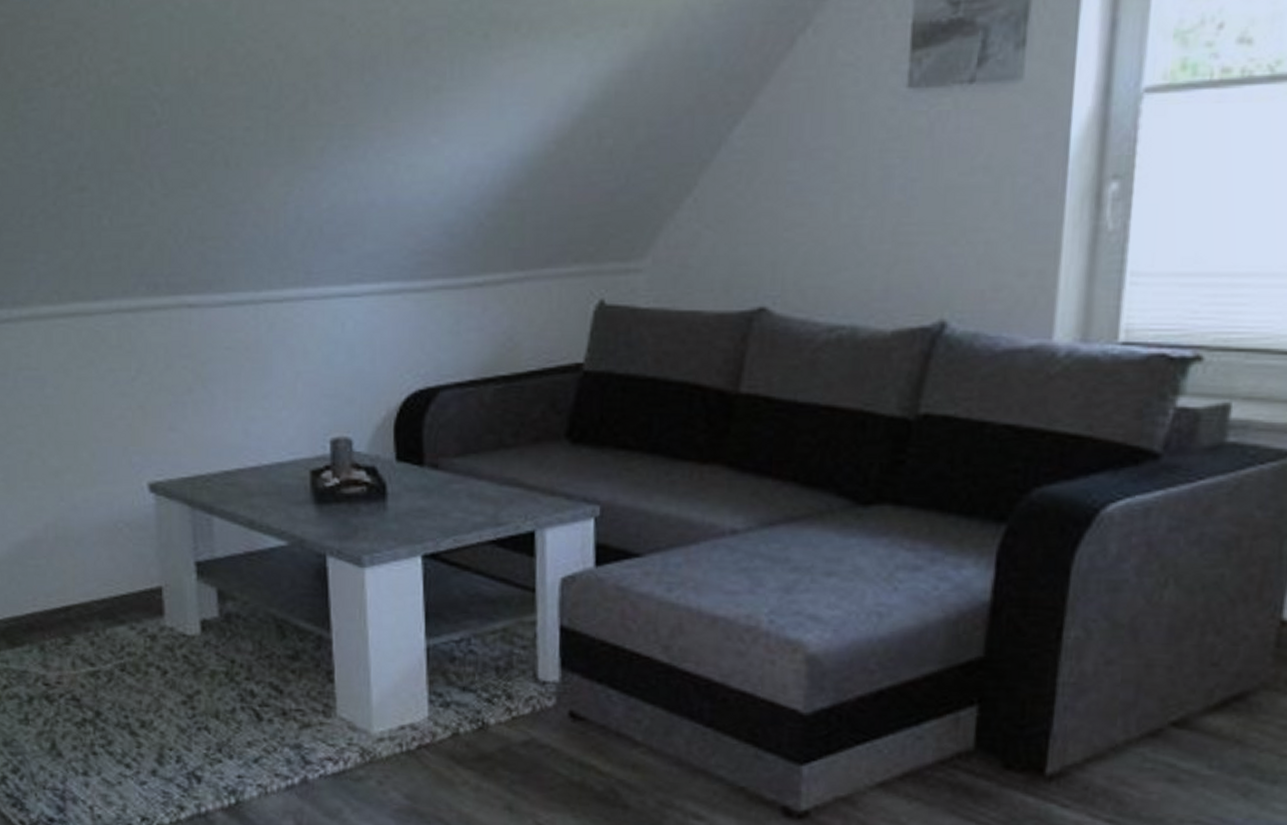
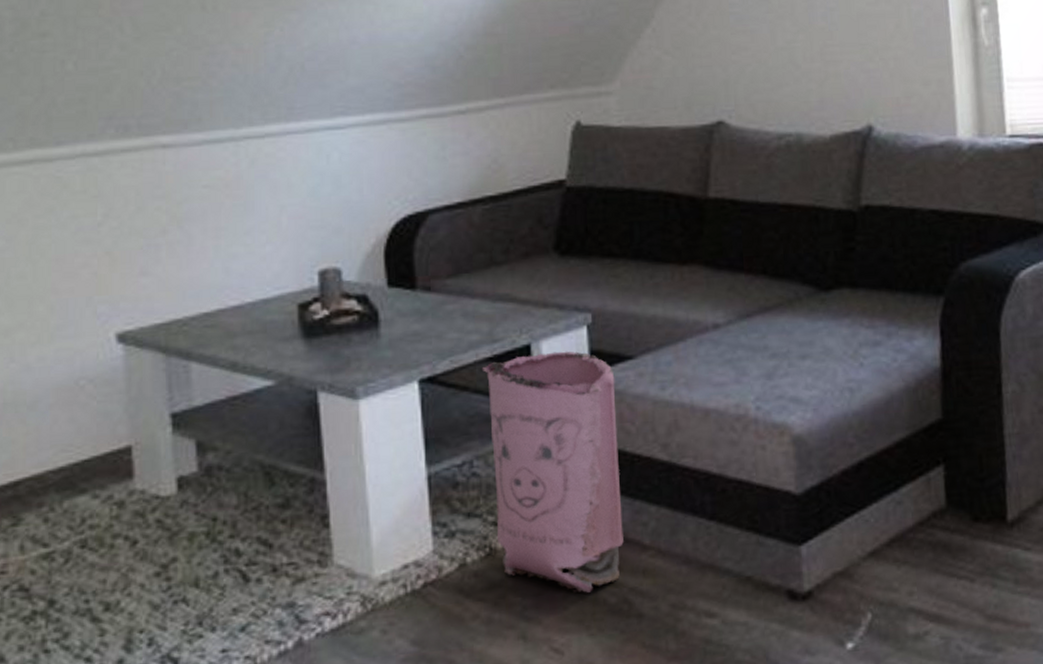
bag: none [484,541,620,778] -> present [481,351,624,593]

